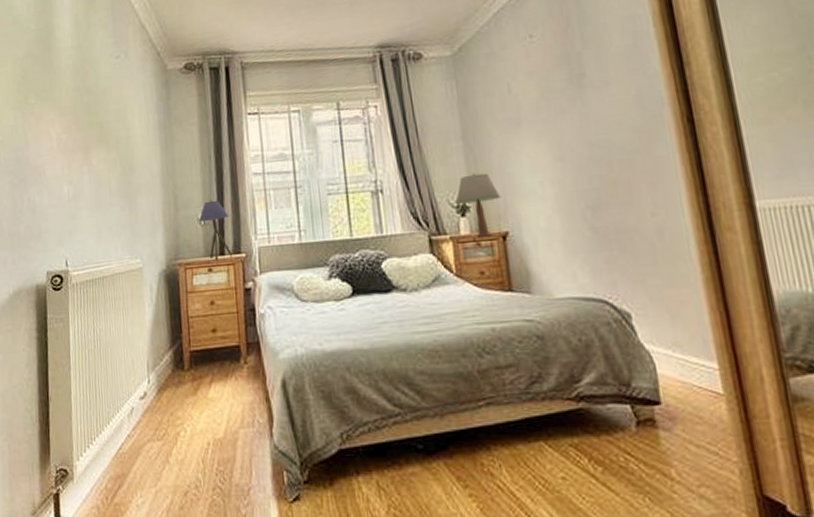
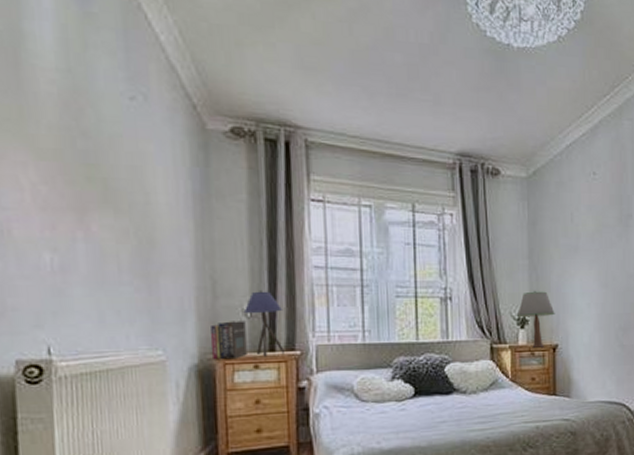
books: none [174,228,203,266] -> present [211,321,247,360]

